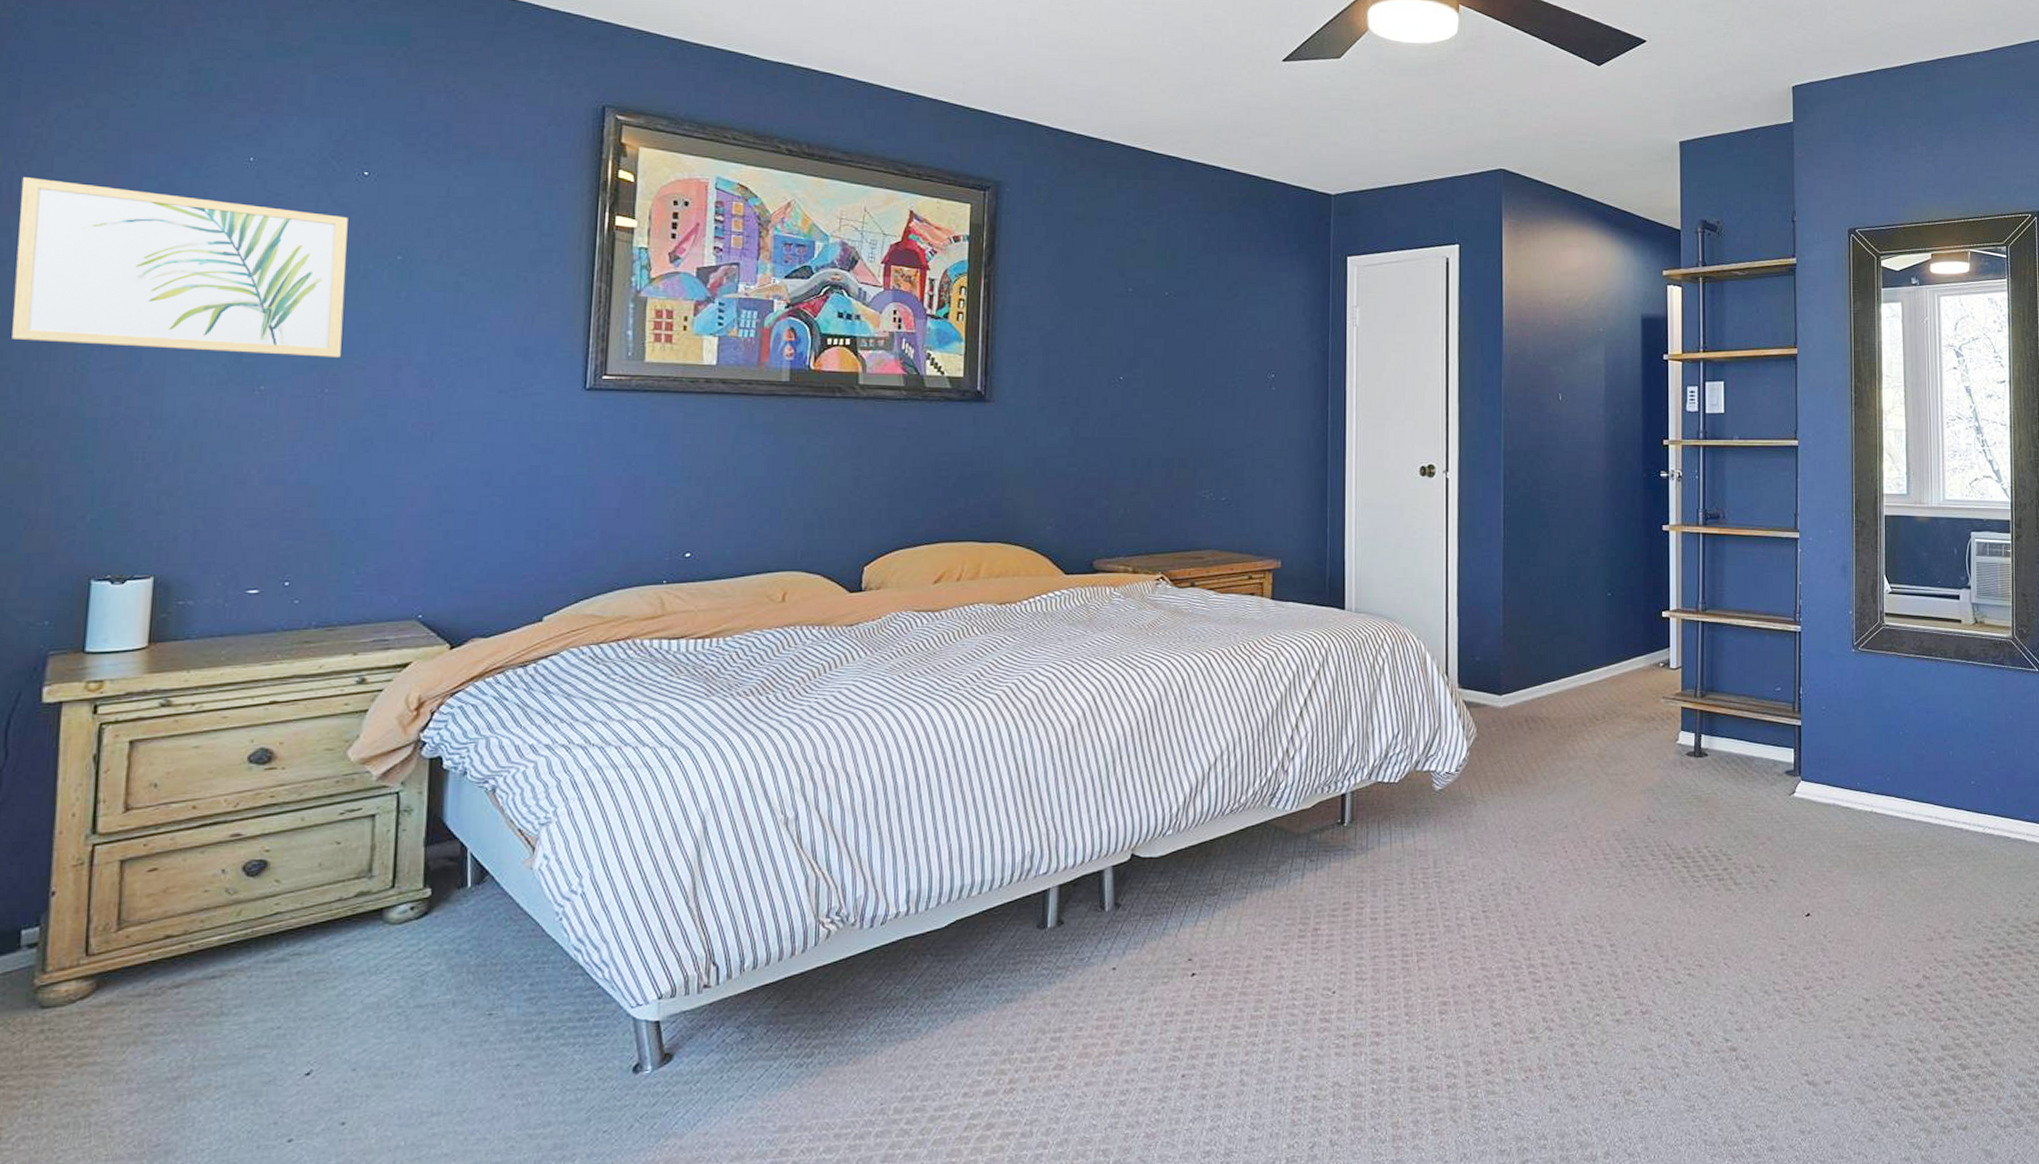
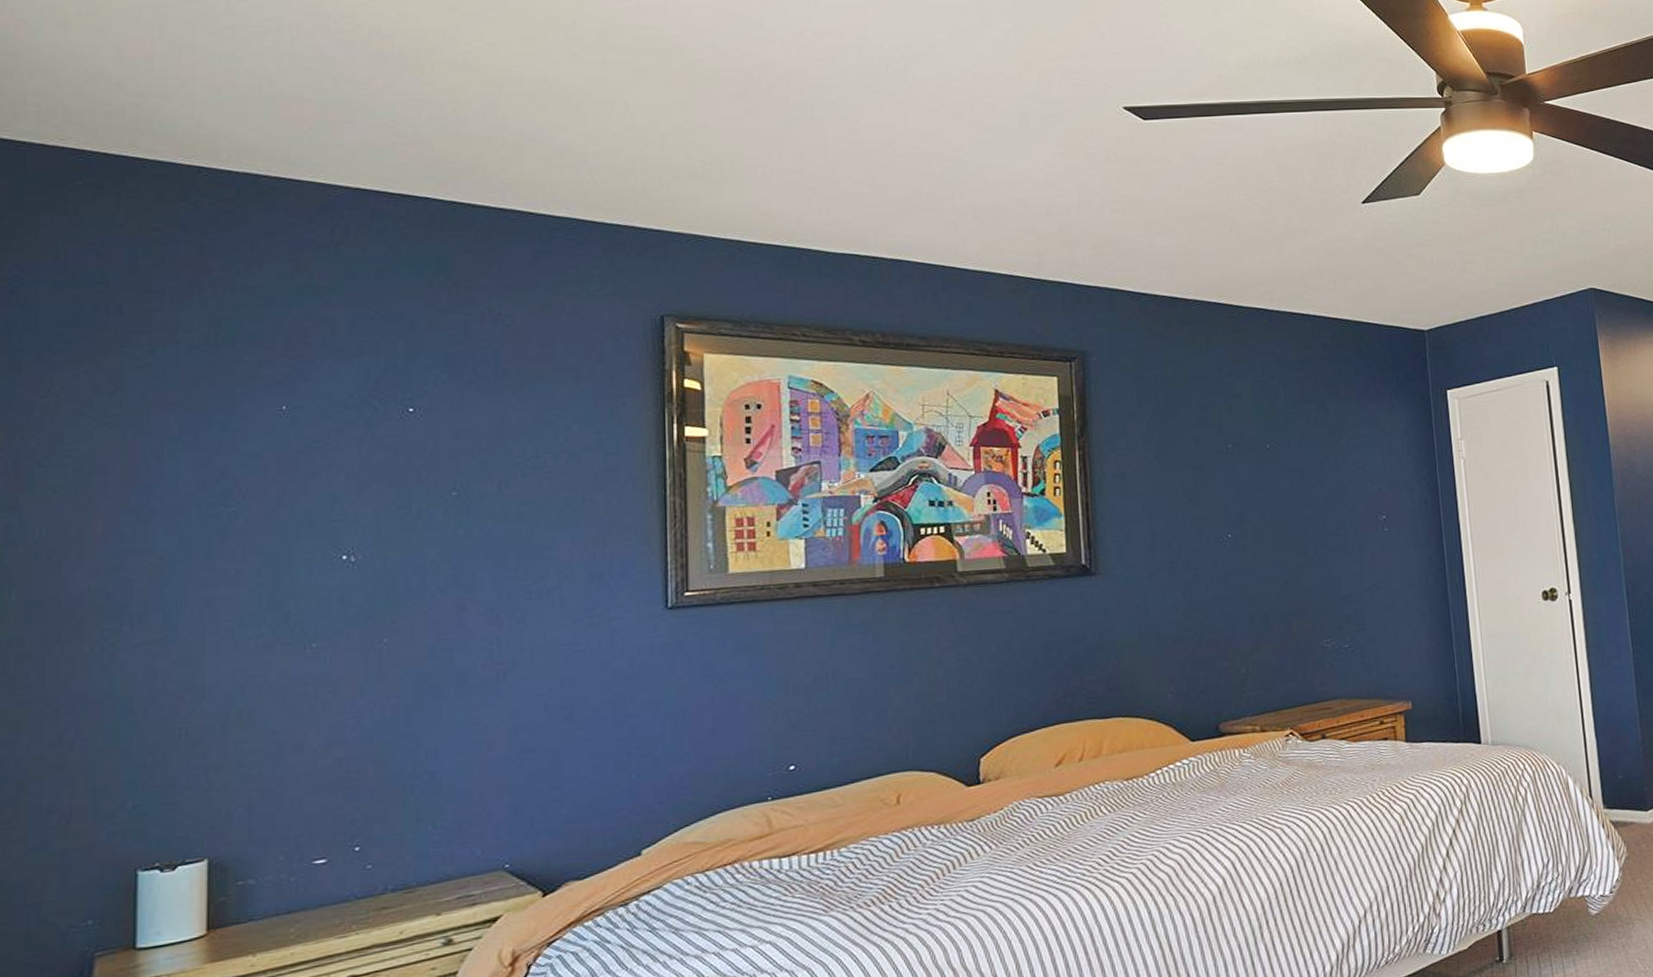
wall art: present [12,177,348,359] -> none [28,451,398,624]

